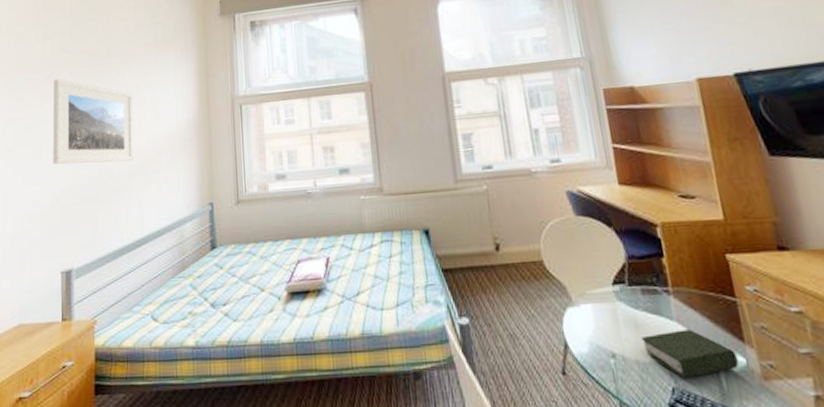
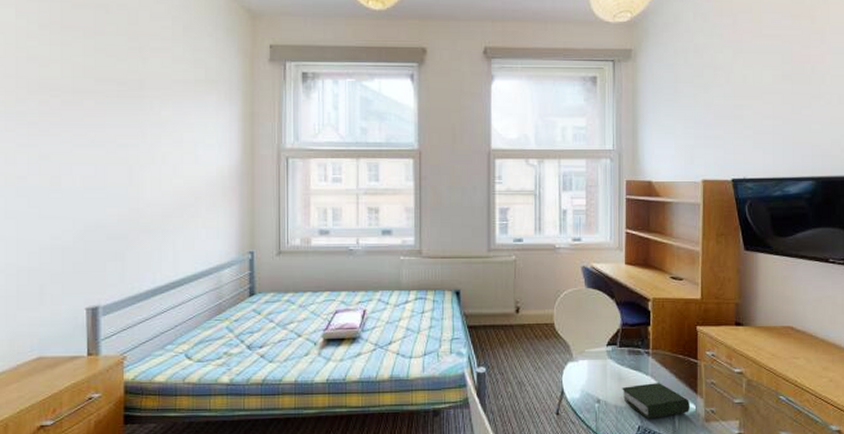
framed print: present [53,79,133,165] -> none [75,107,168,202]

